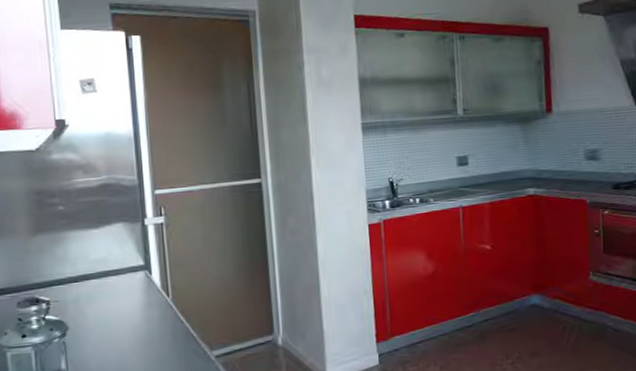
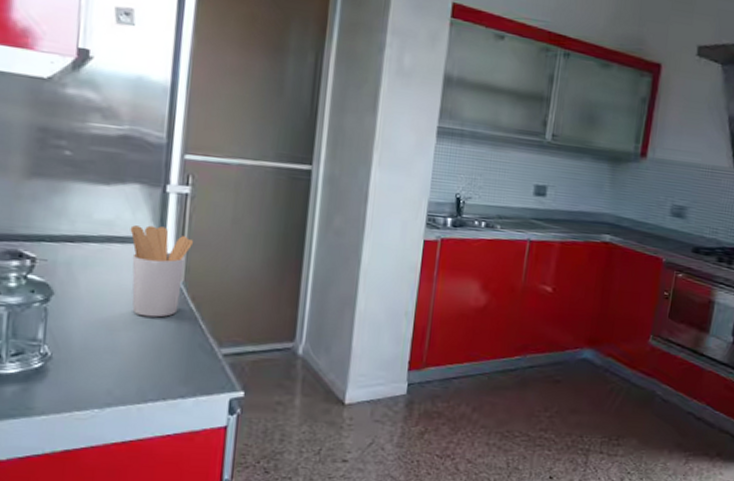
utensil holder: none [121,255,175,335] -> present [130,225,194,318]

